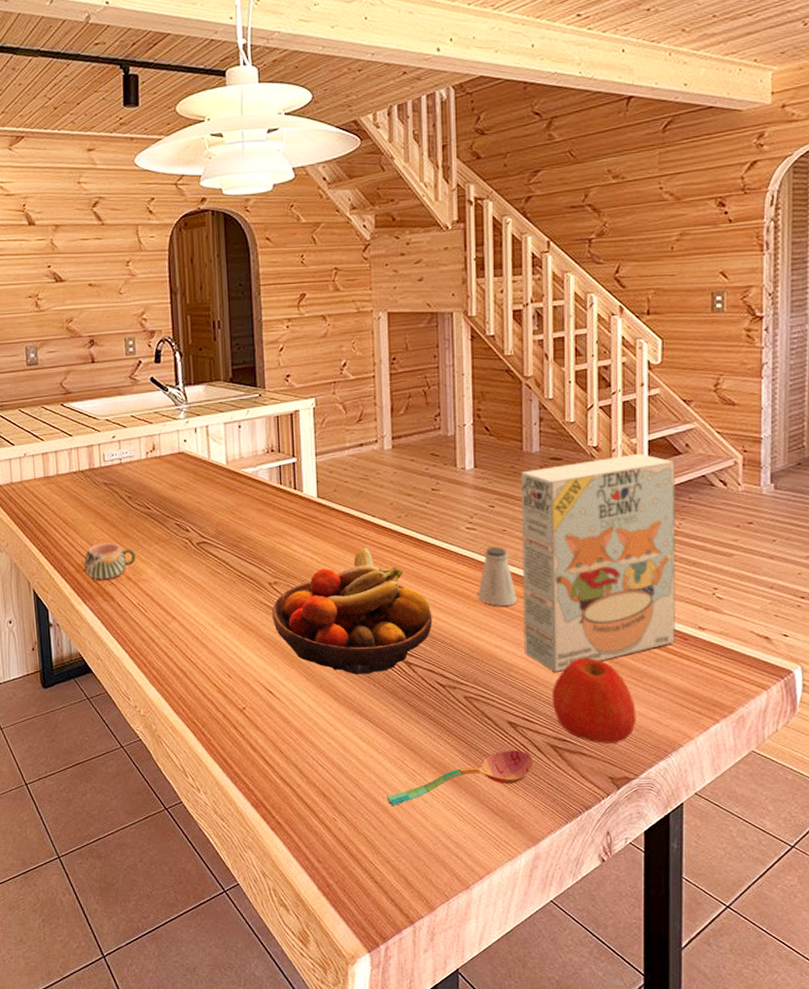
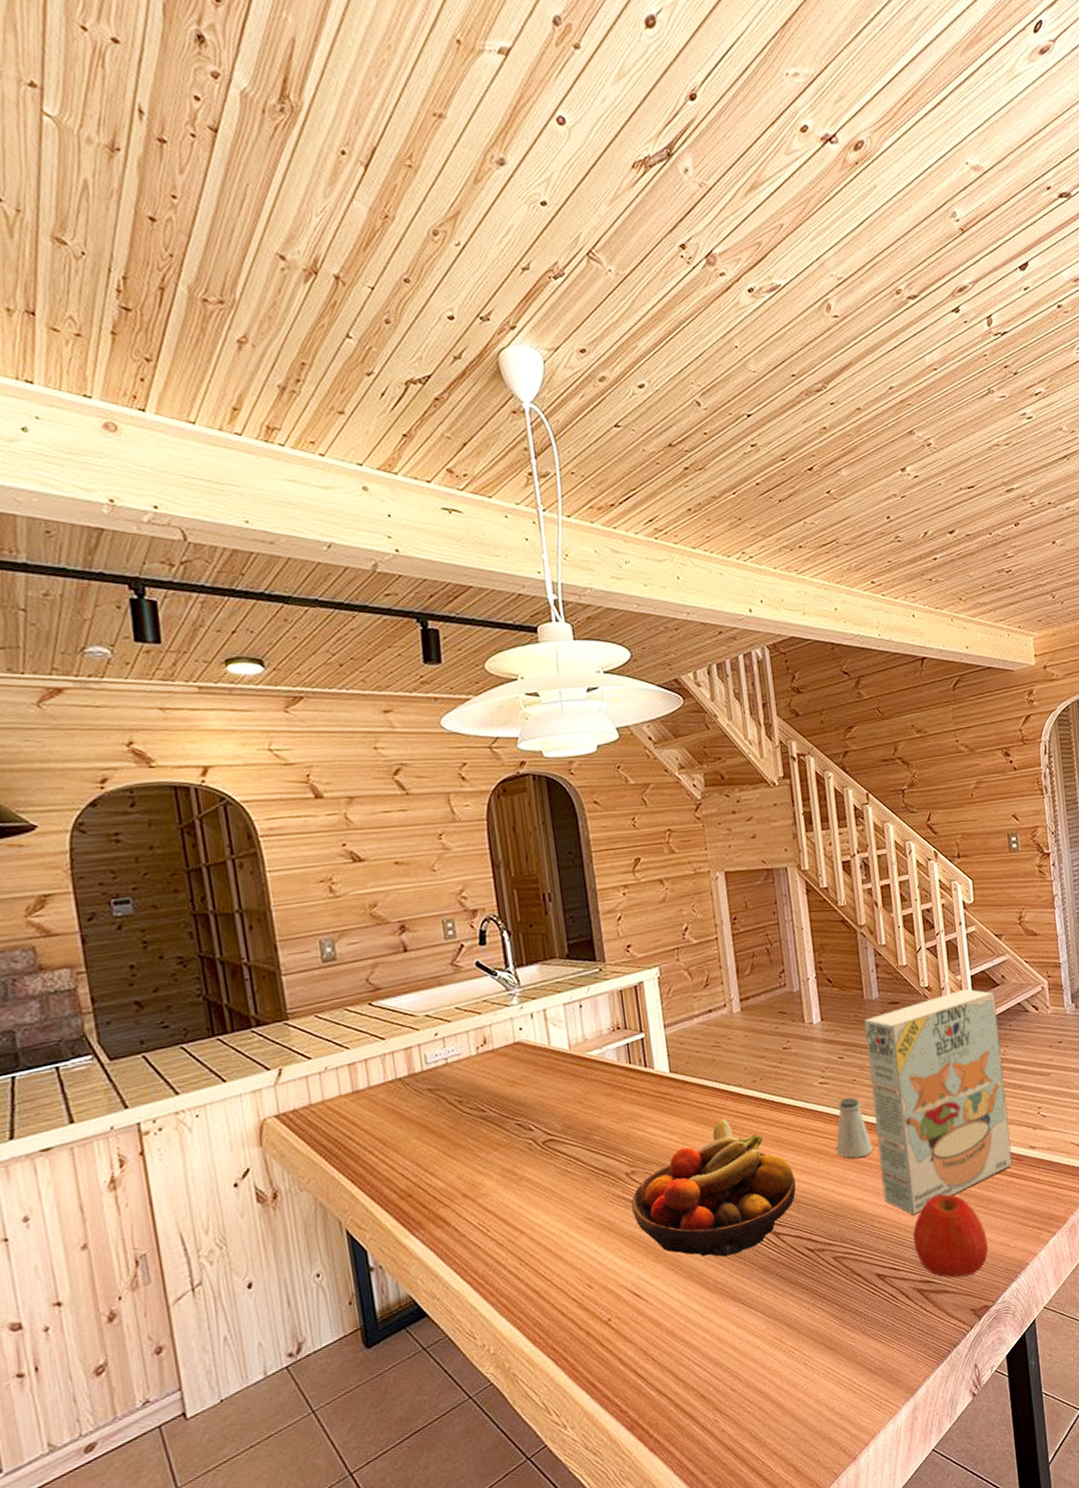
mug: present [84,542,136,580] -> none [409,1157,472,1204]
soupspoon: present [387,751,534,805] -> none [767,1301,904,1391]

